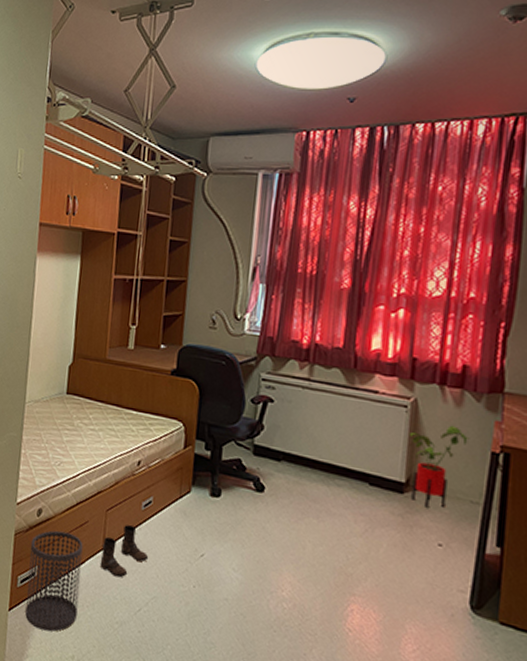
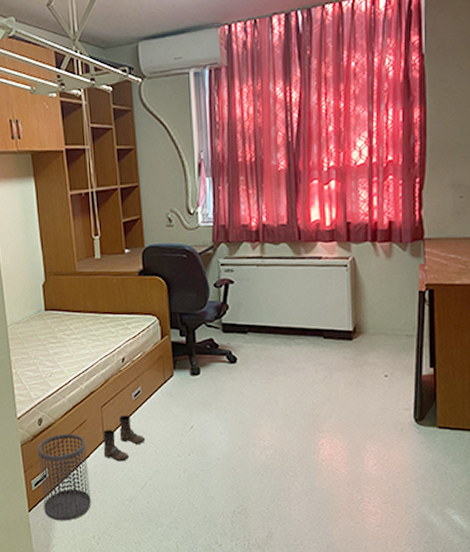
house plant: present [409,425,470,508] -> none [351,275,401,348]

